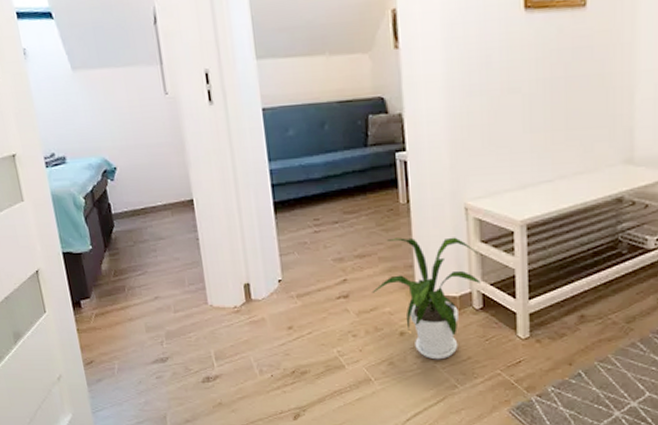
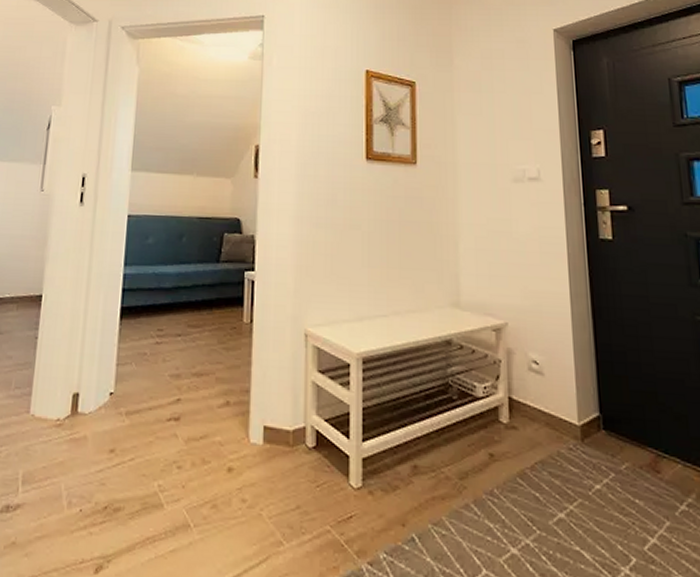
house plant: present [371,237,481,360] -> none [204,358,315,507]

